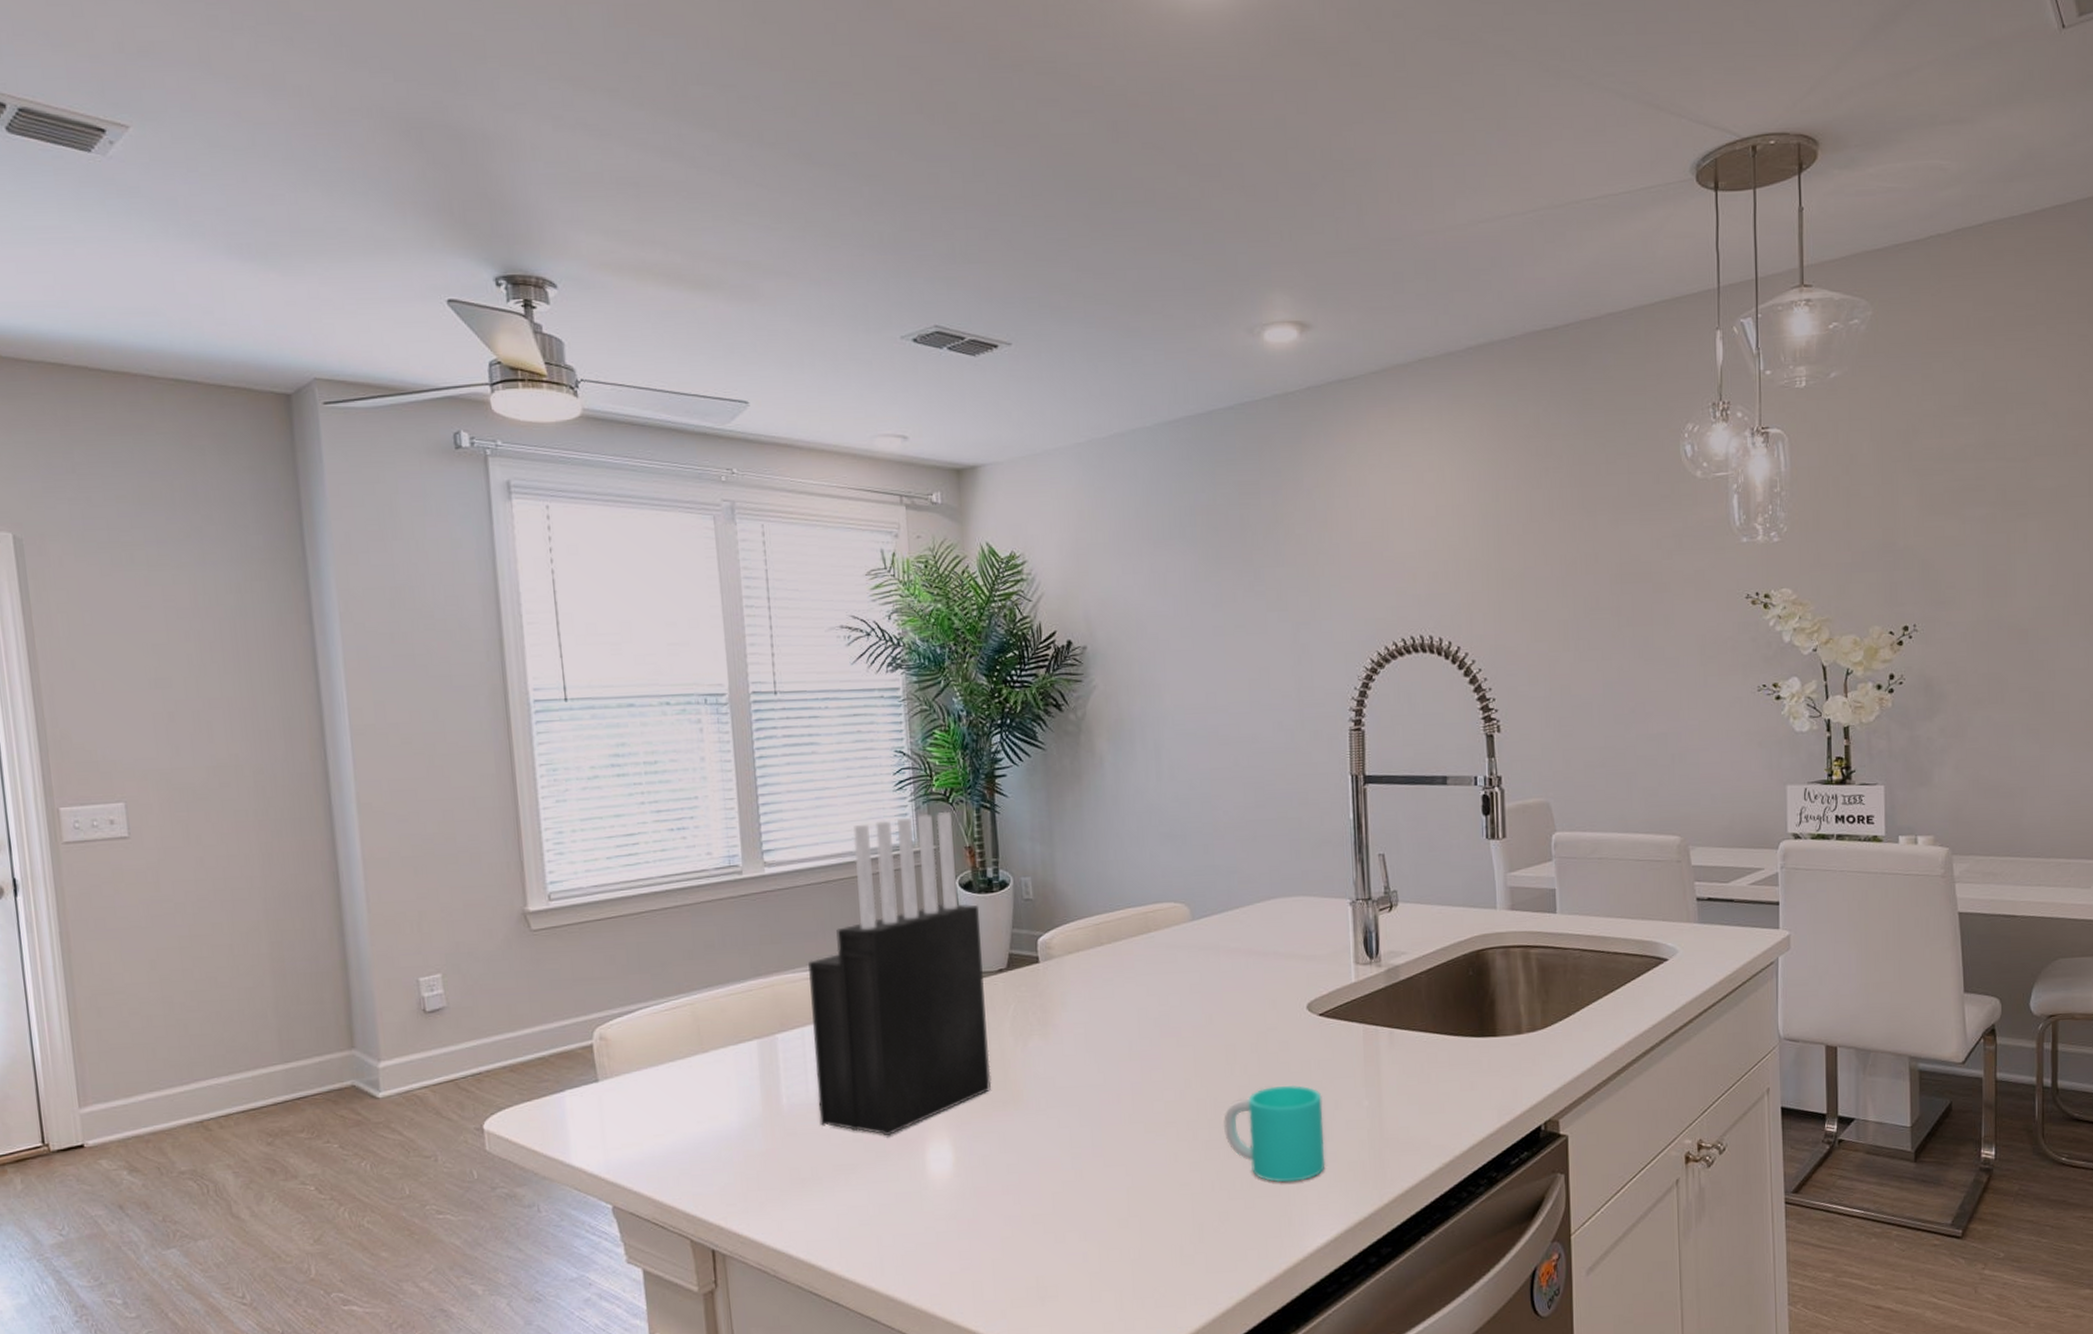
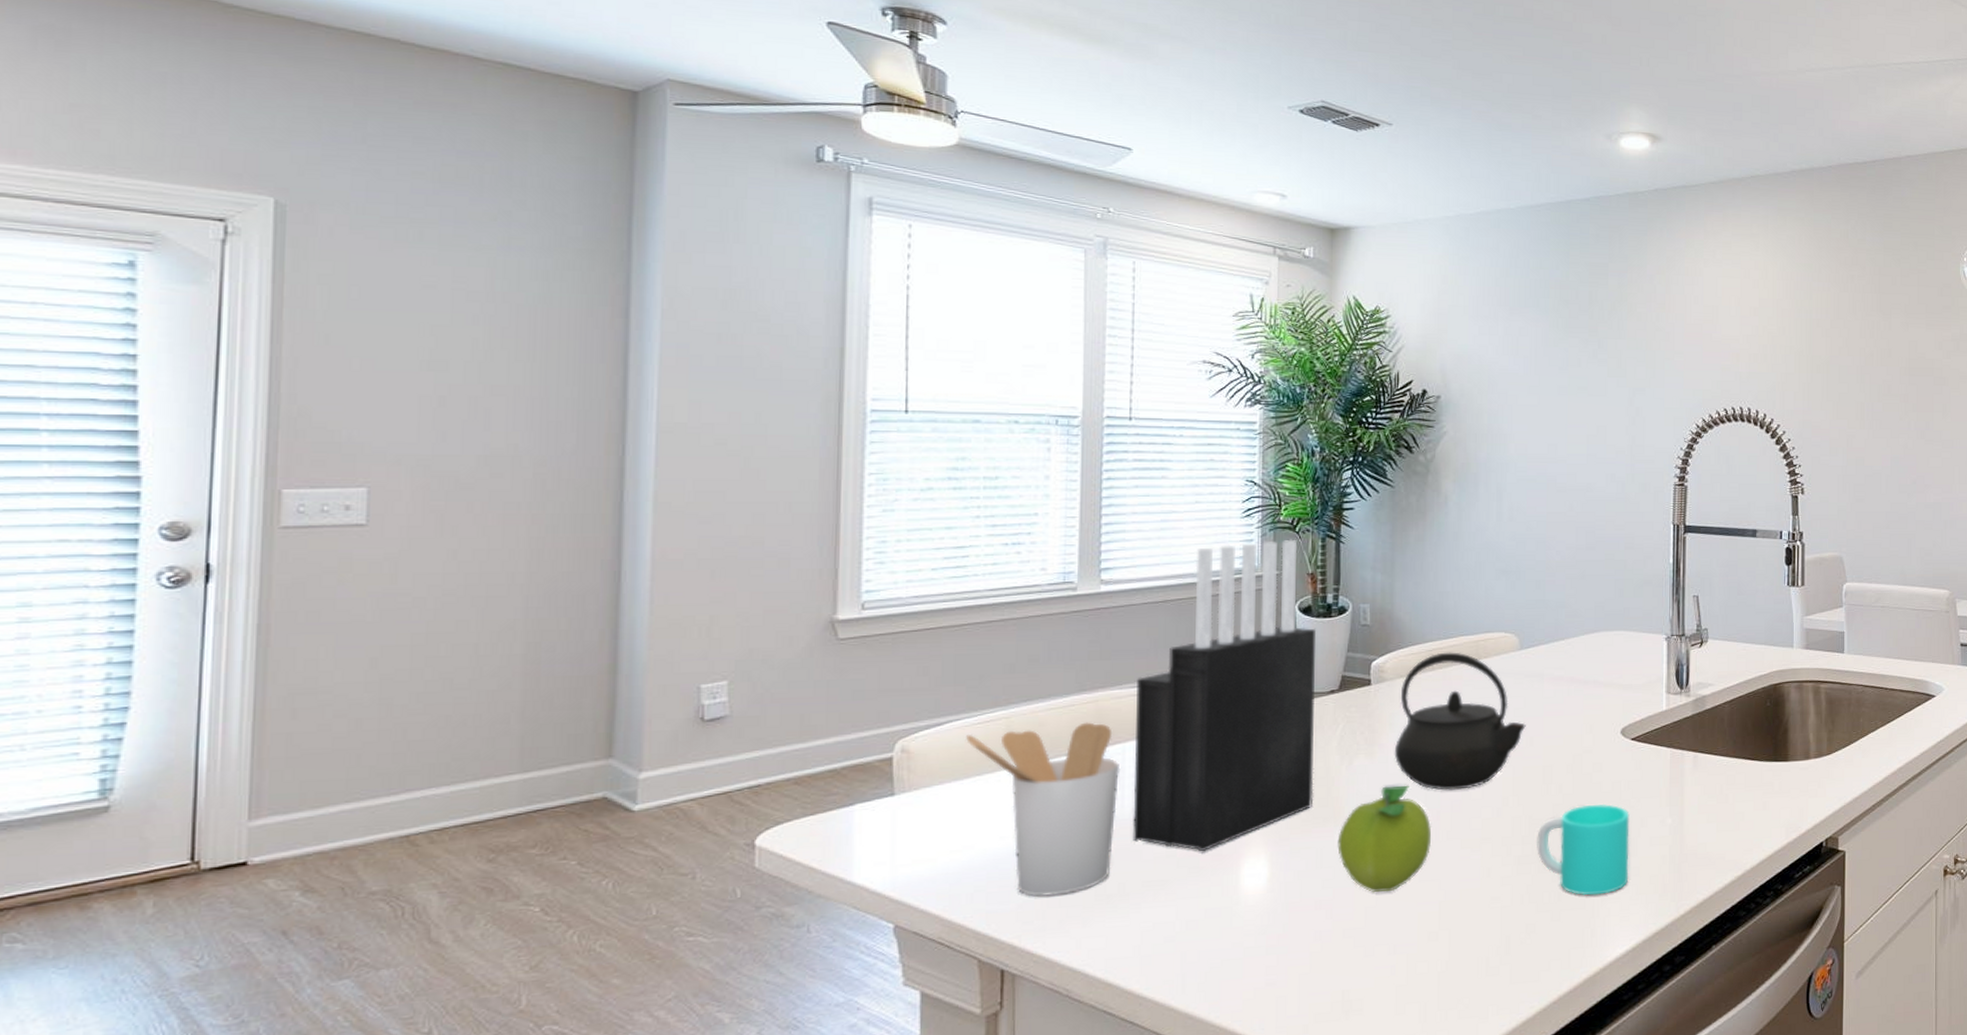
utensil holder: none [656,1007,803,1179] -> present [966,722,1121,896]
fruit: none [1019,1067,1114,1179] -> present [1337,785,1431,893]
kettle: none [1068,925,1204,1072] -> present [1394,652,1526,791]

